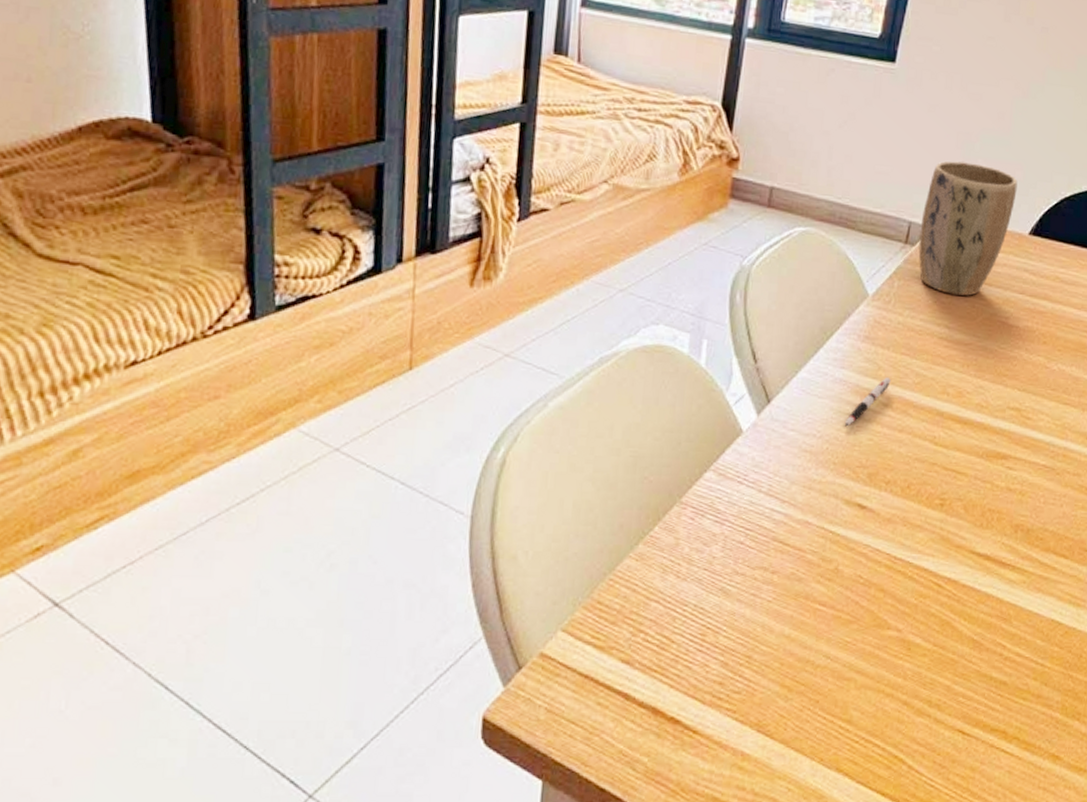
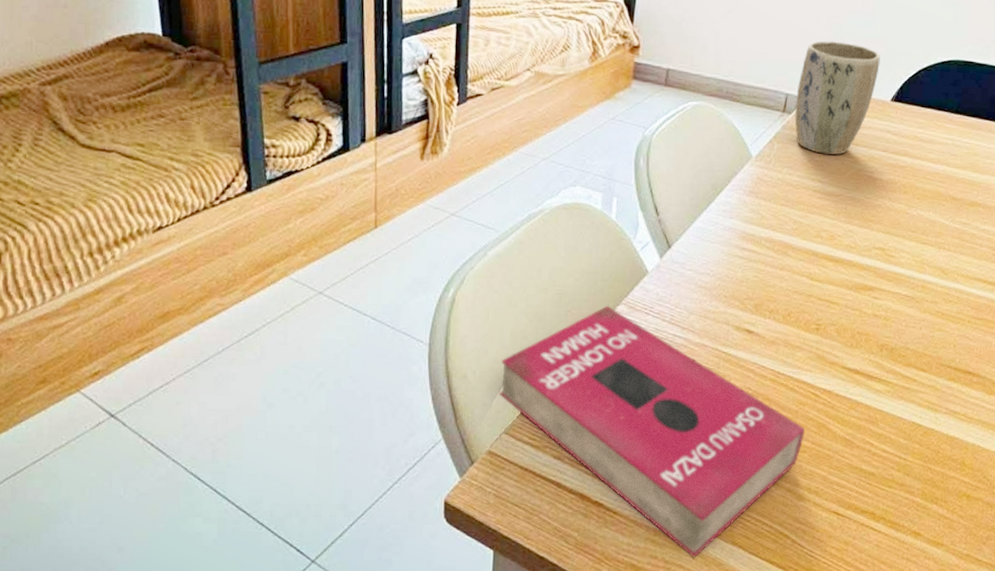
book: none [556,471,925,790] -> present [499,305,805,559]
pen: present [844,376,891,427] -> none [733,224,772,266]

